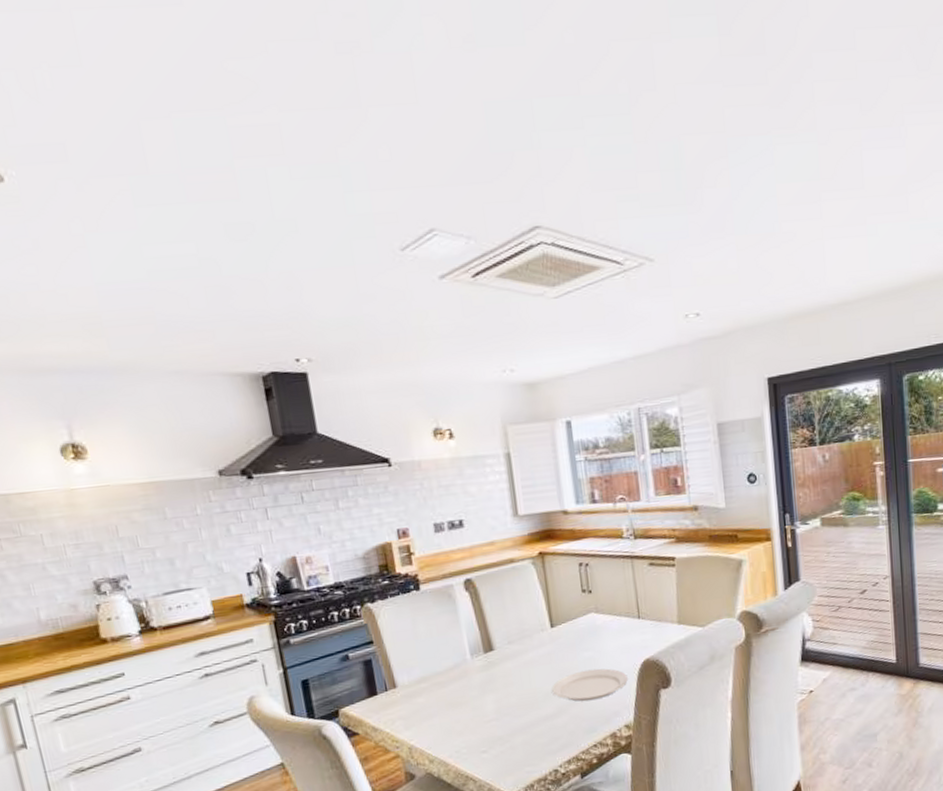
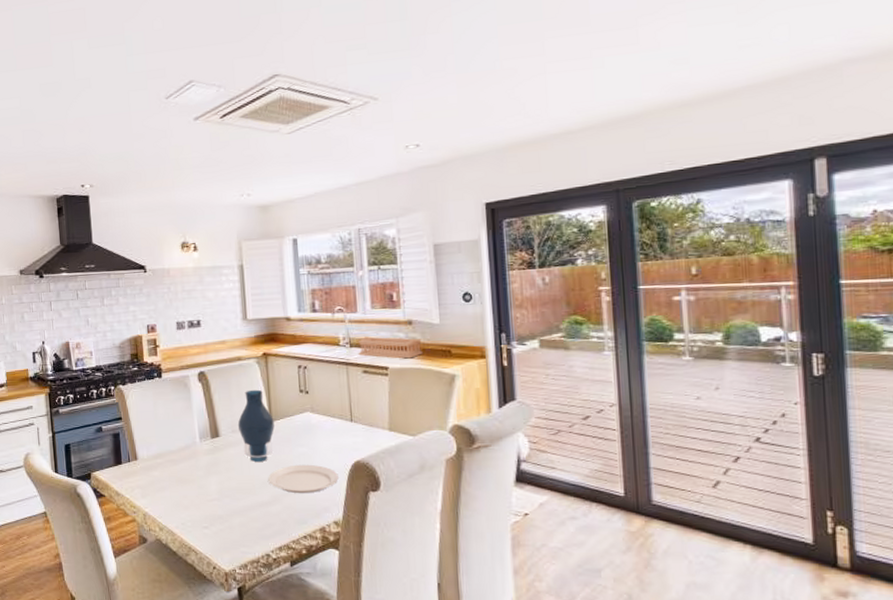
vase: none [514,593,556,673] -> present [237,389,275,462]
dish rack: none [642,524,710,548] -> present [357,336,423,359]

